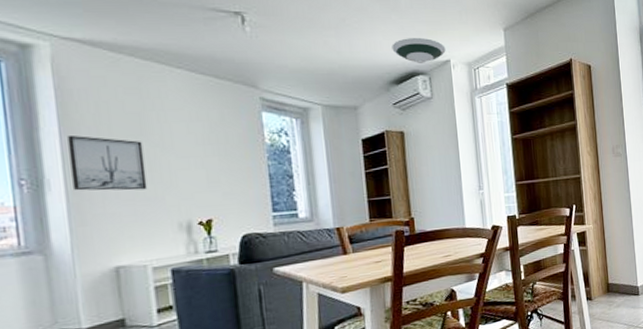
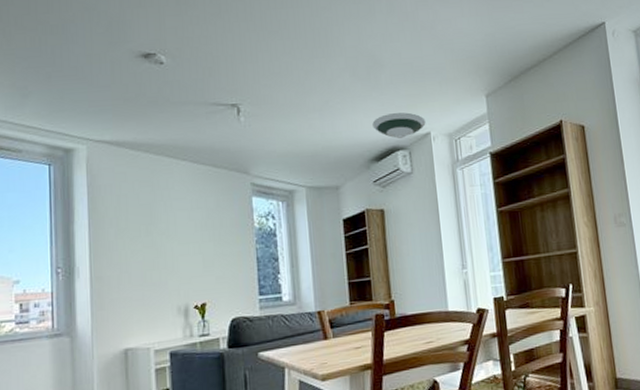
wall art: present [68,136,148,191] -> none [95,227,154,277]

